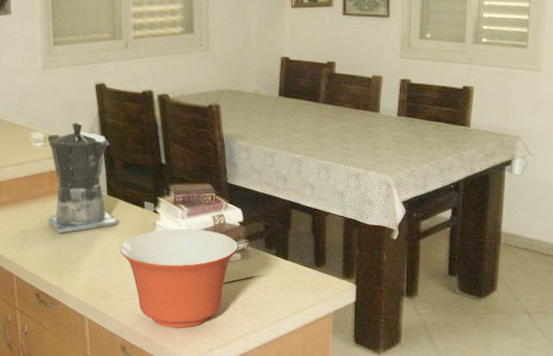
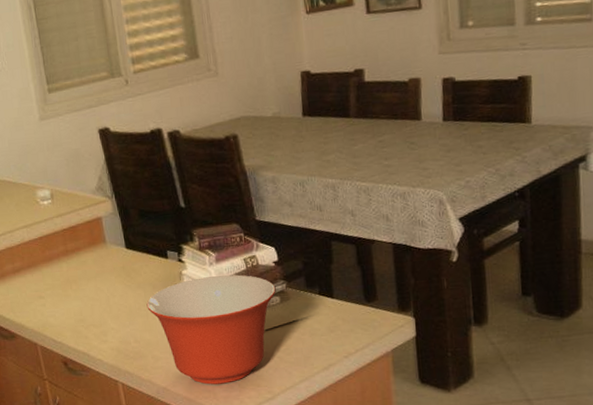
coffee maker: present [46,122,118,234] -> none [54,173,141,296]

